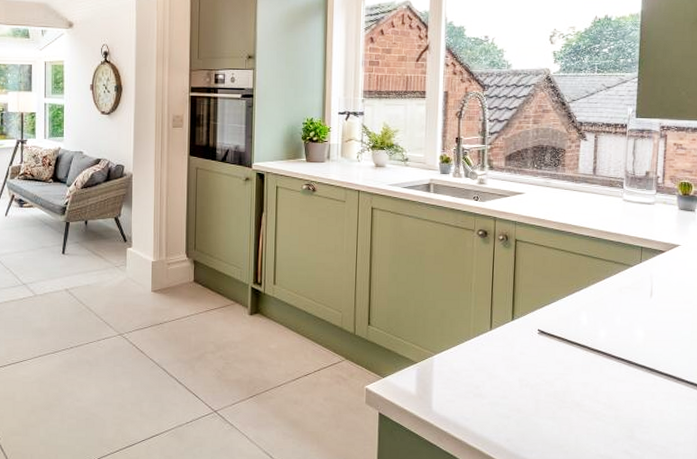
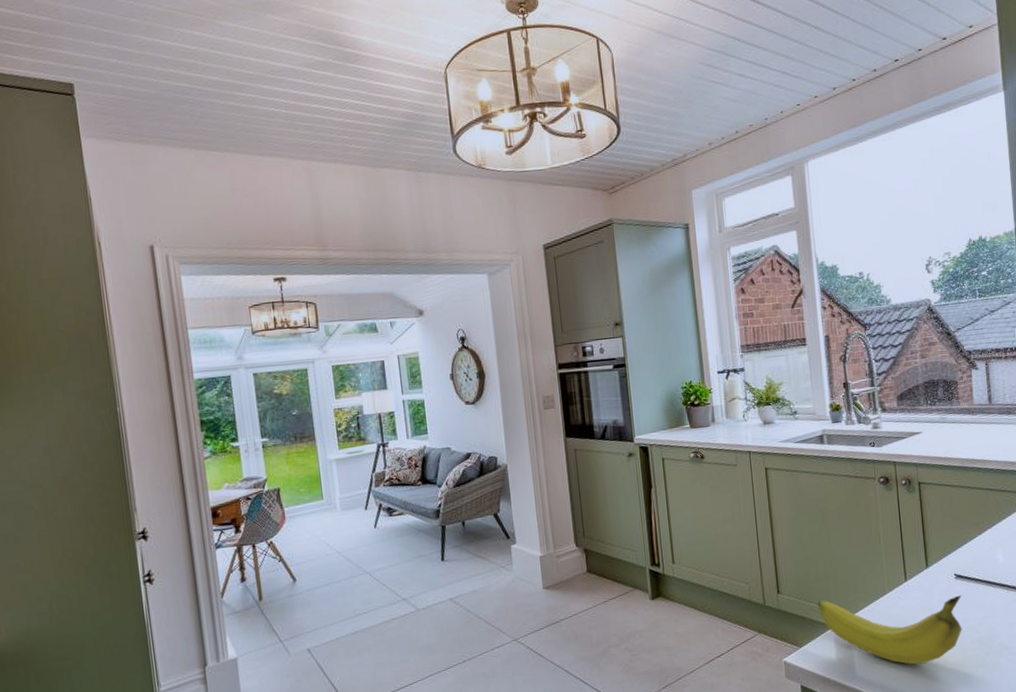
fruit: none [404,337,542,408] -> present [817,595,962,665]

